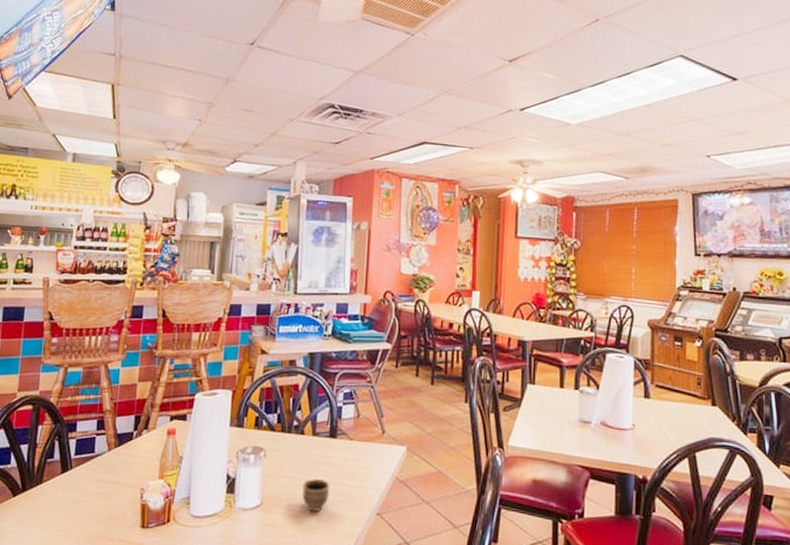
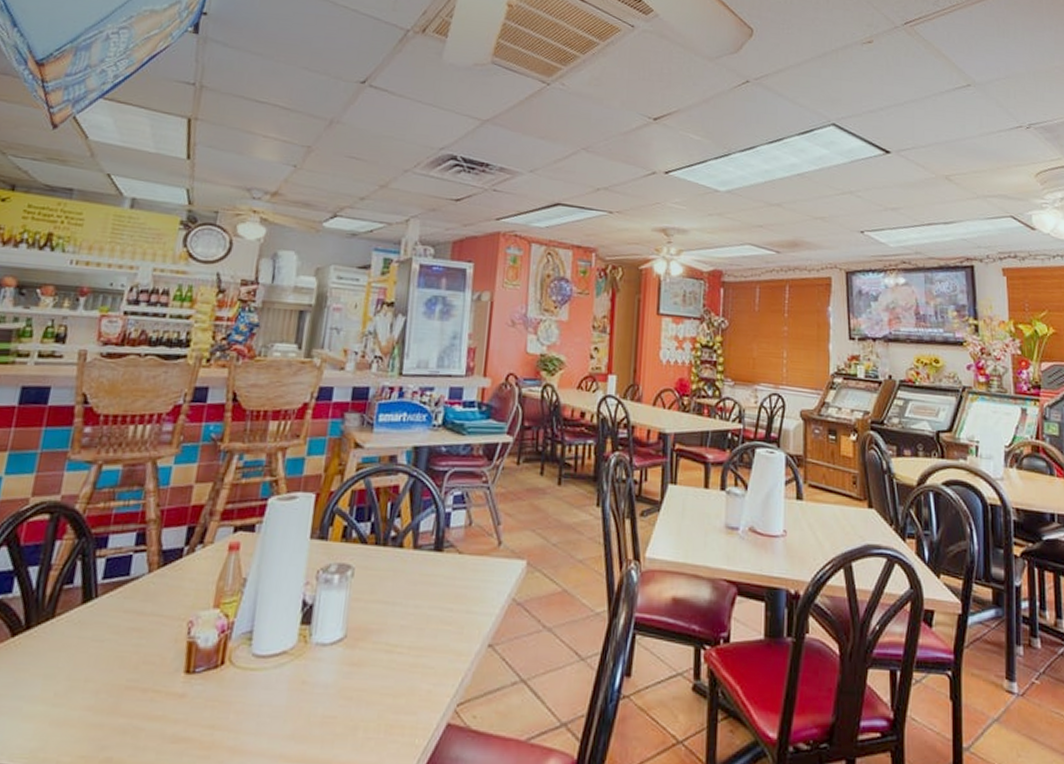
cup: present [302,479,330,512] -> none [397,603,432,646]

